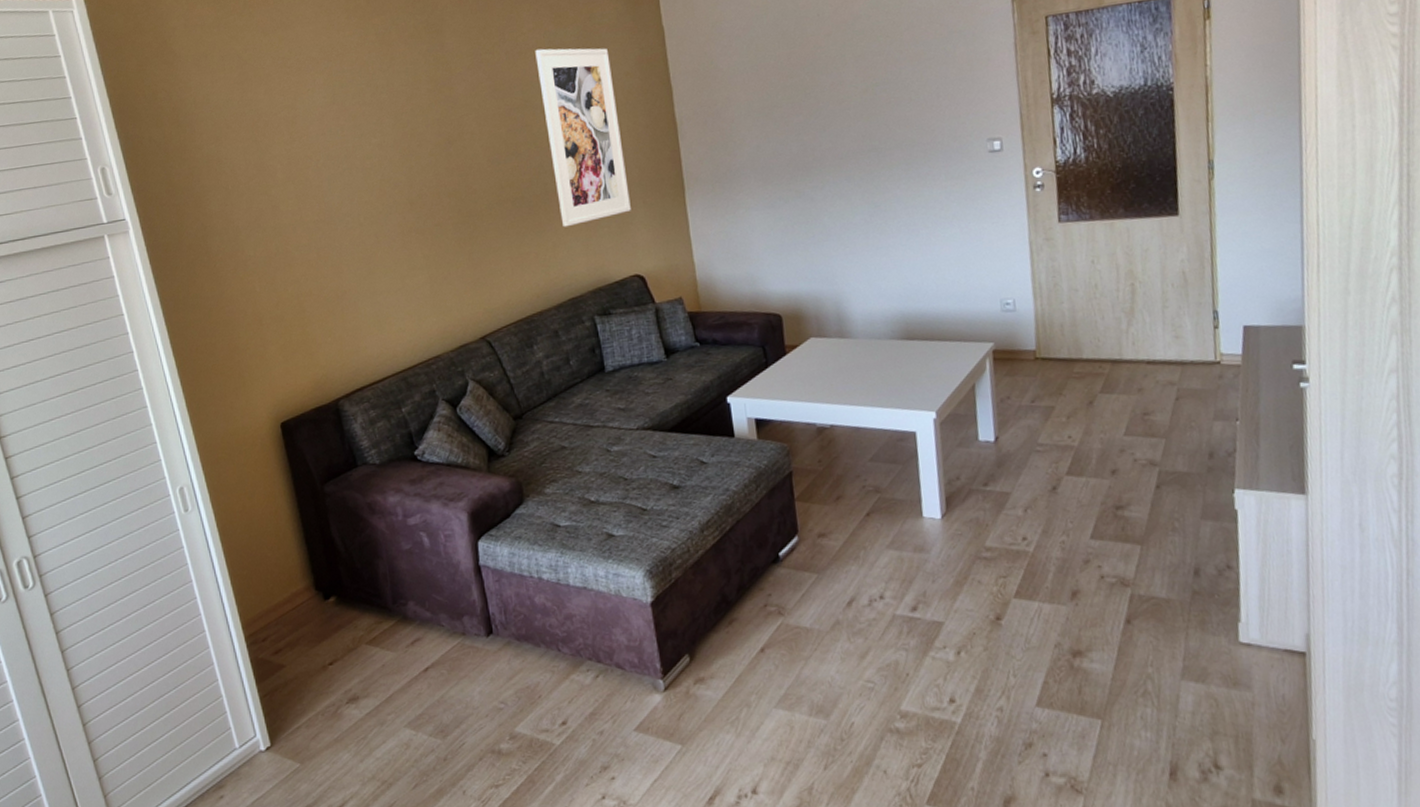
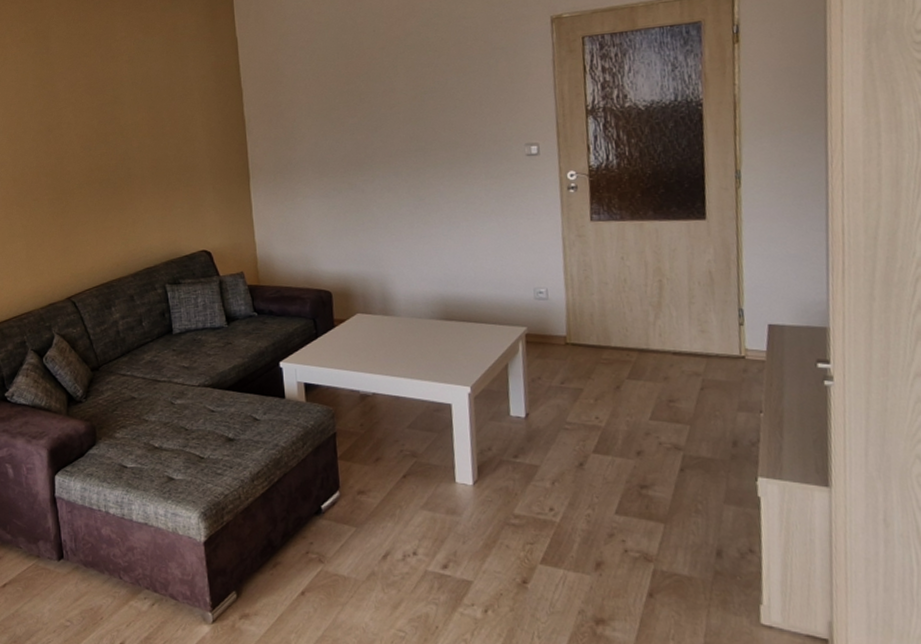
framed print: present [535,48,631,228] -> none [126,54,202,207]

